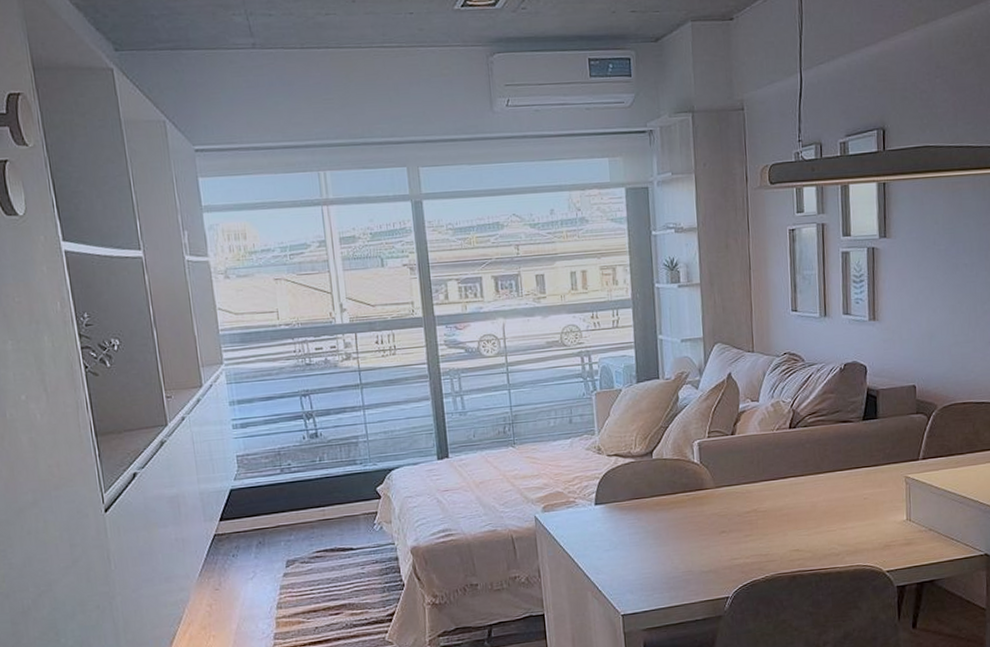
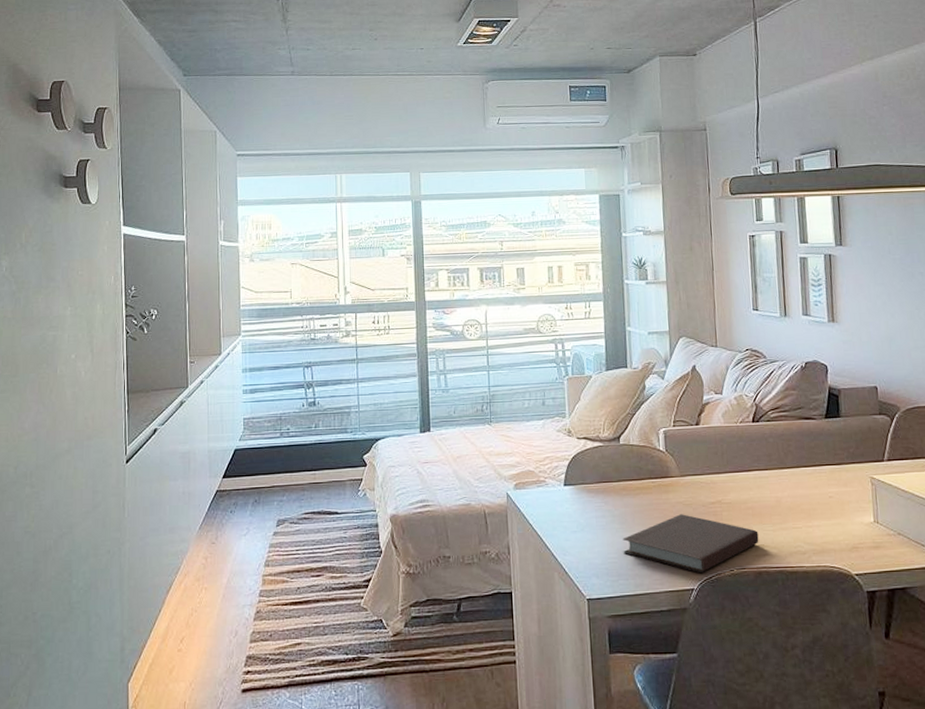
notebook: none [657,525,794,582] -> present [622,514,759,574]

